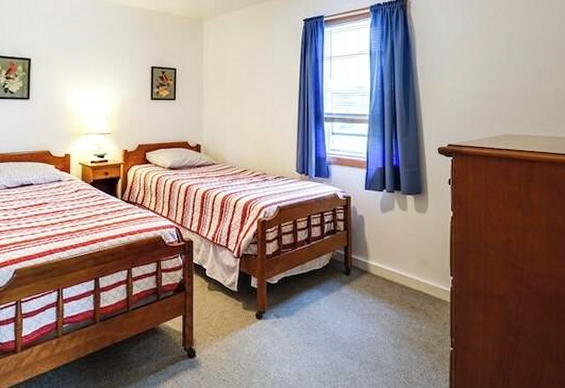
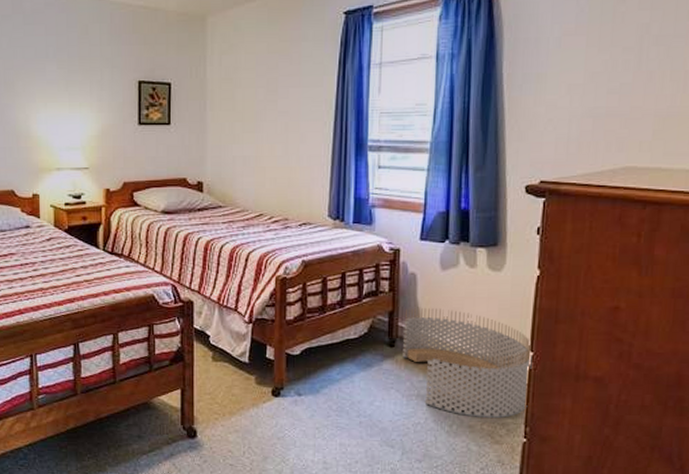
laundry basket: none [356,243,452,331] -> present [403,308,532,418]

